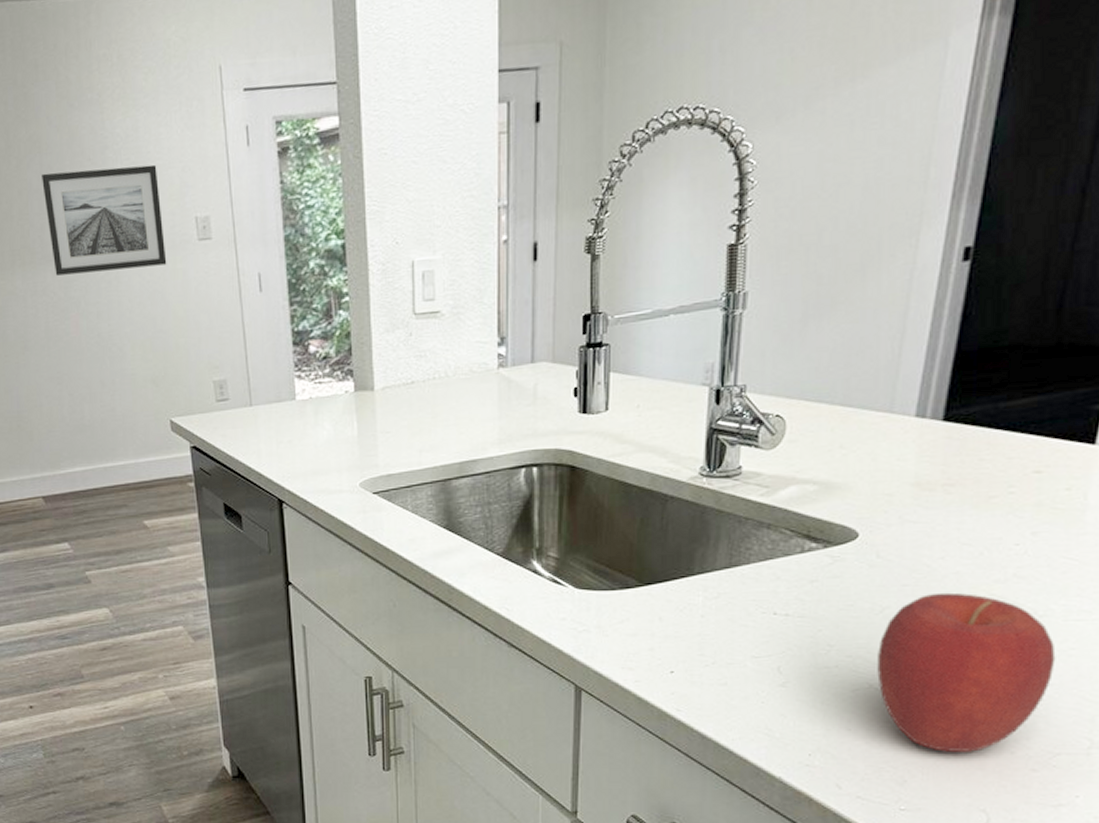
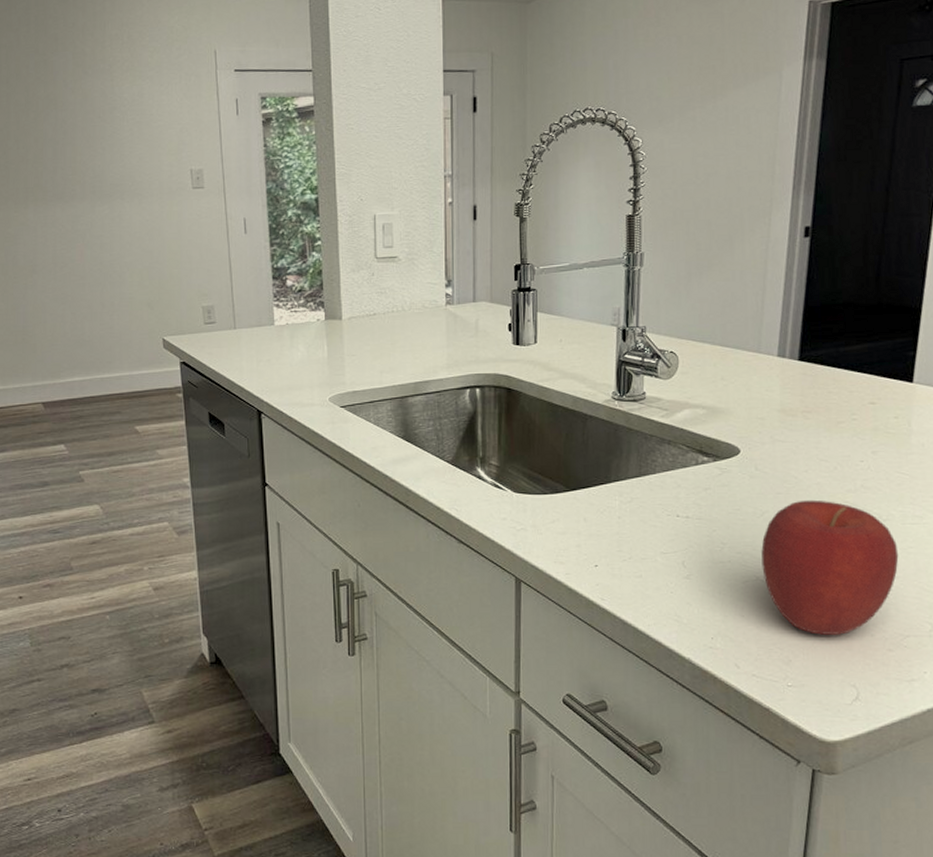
wall art: present [42,164,167,276] -> none [56,124,164,211]

